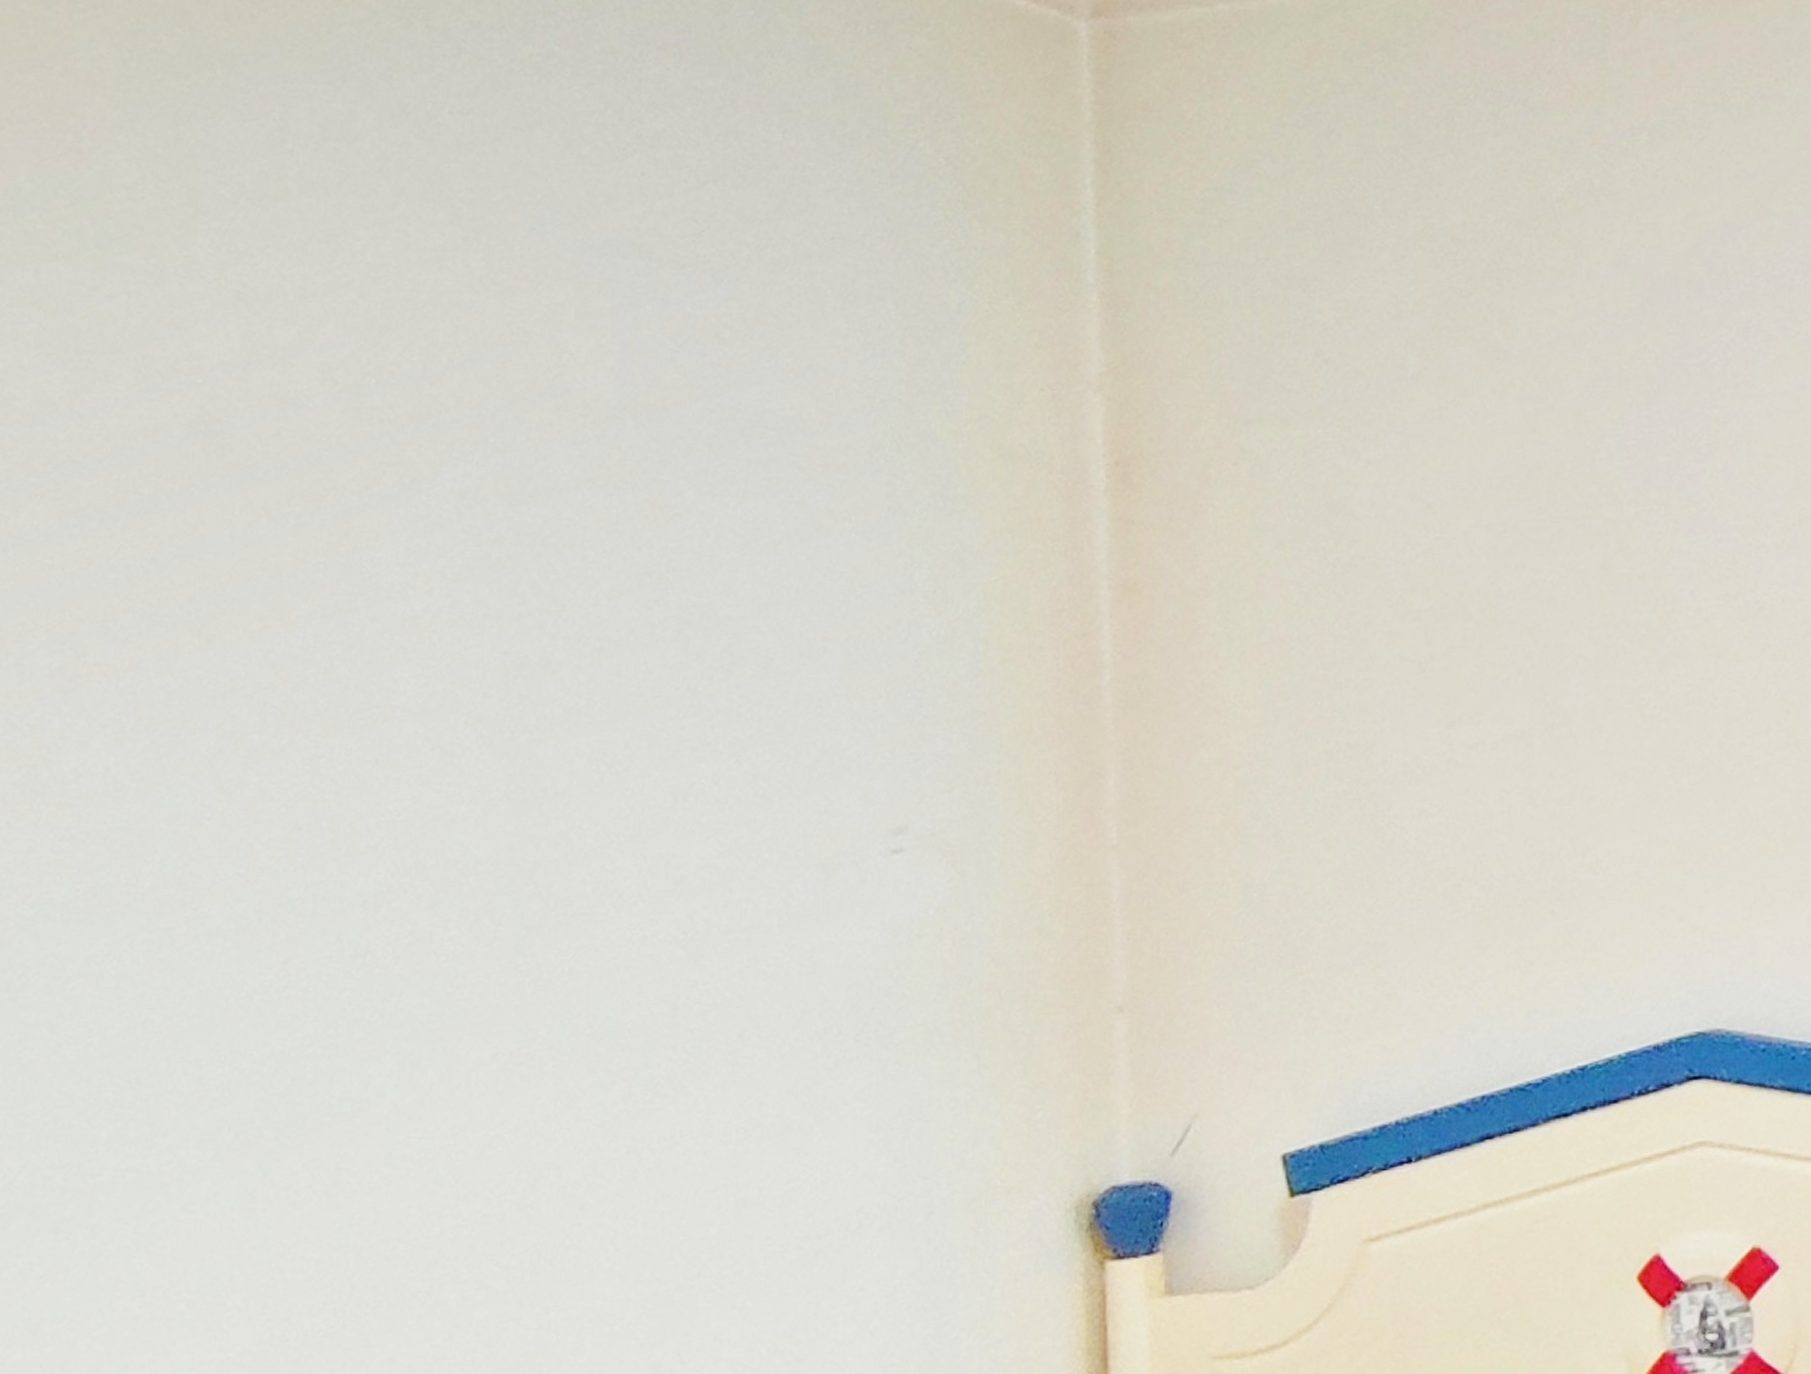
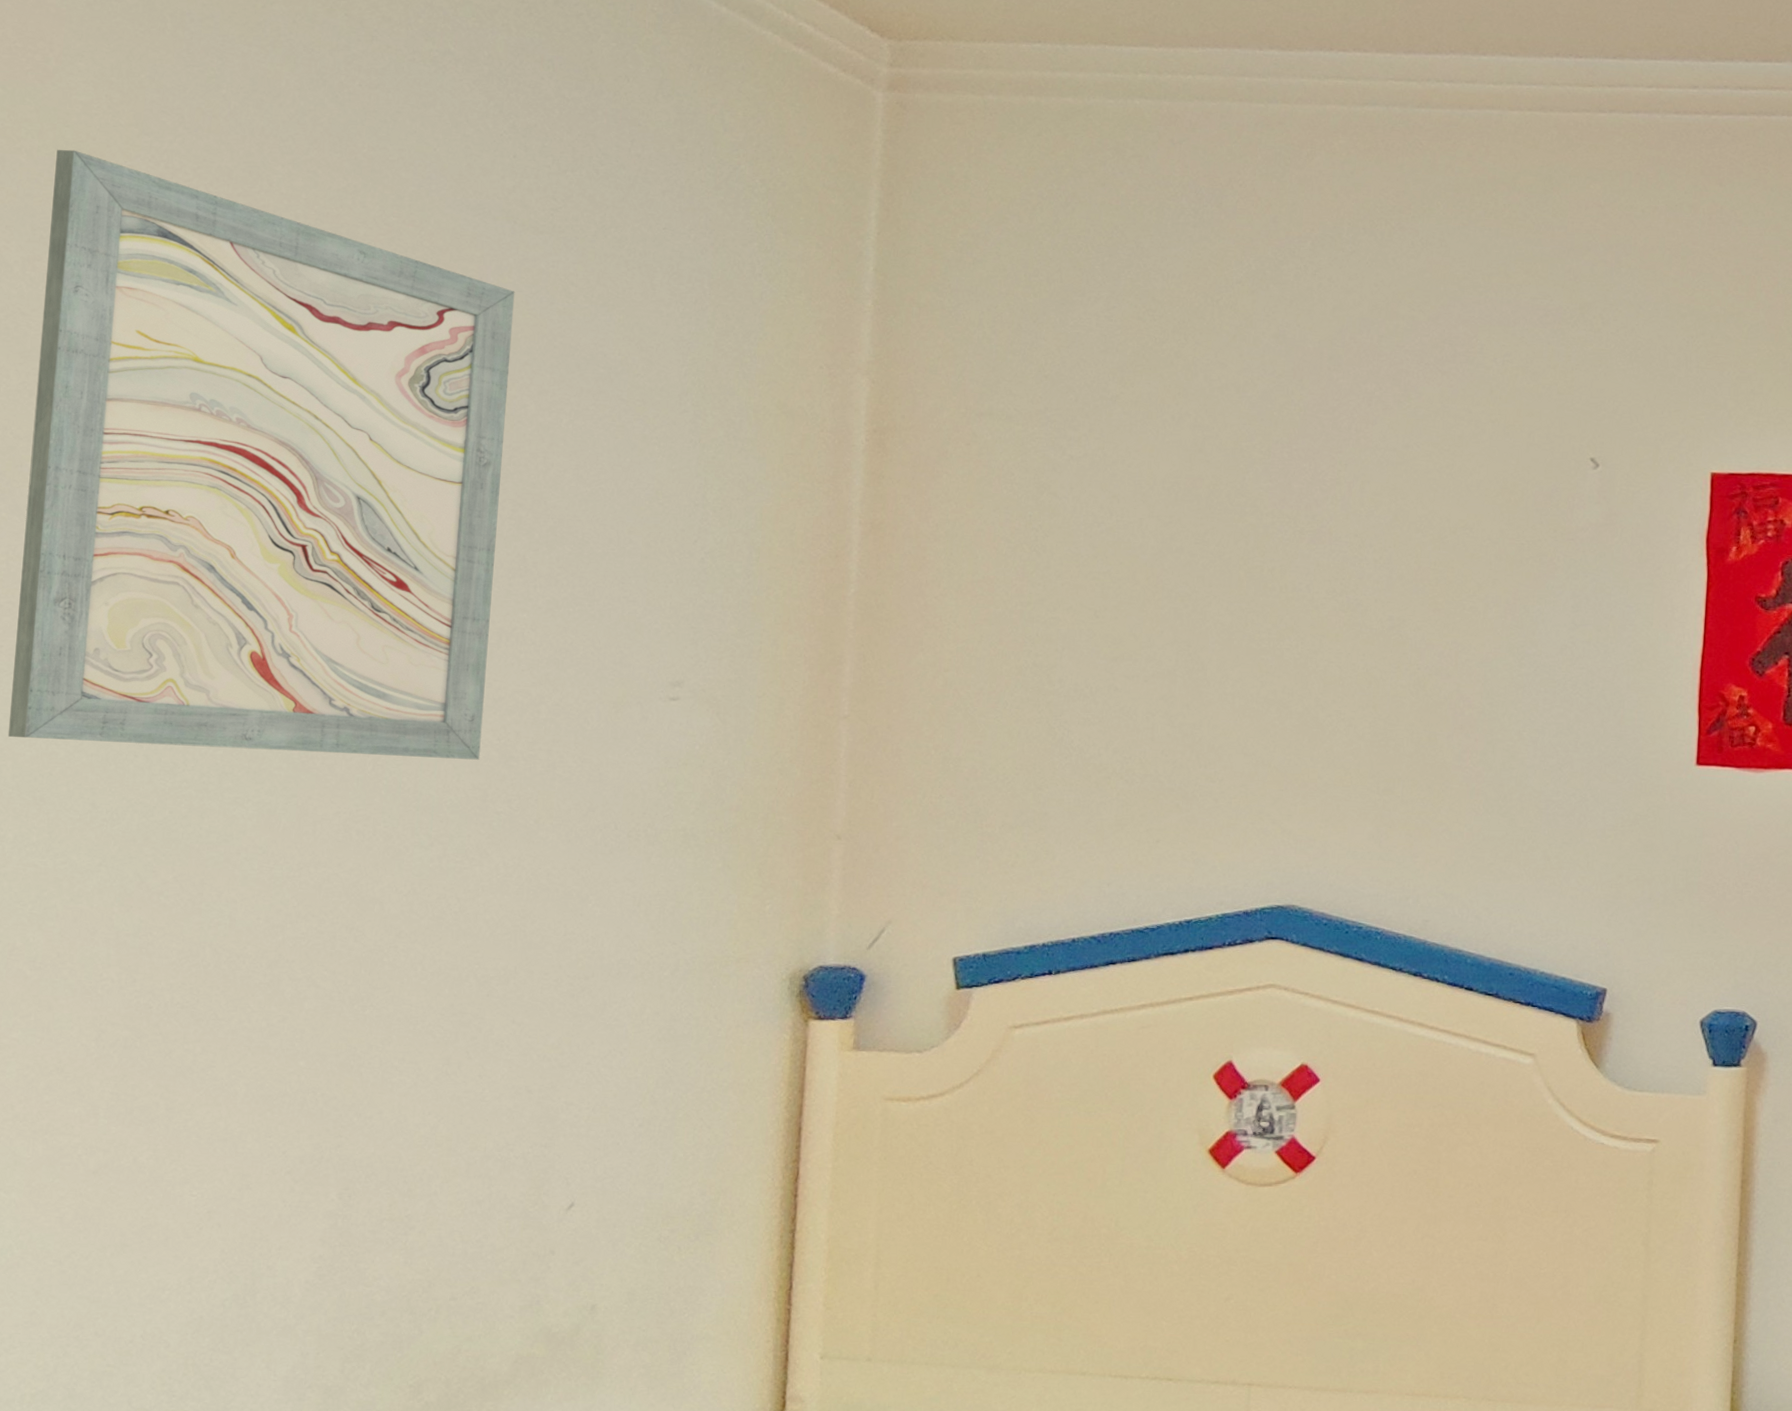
wall art: none [92,246,663,1006] -> present [7,149,515,760]

